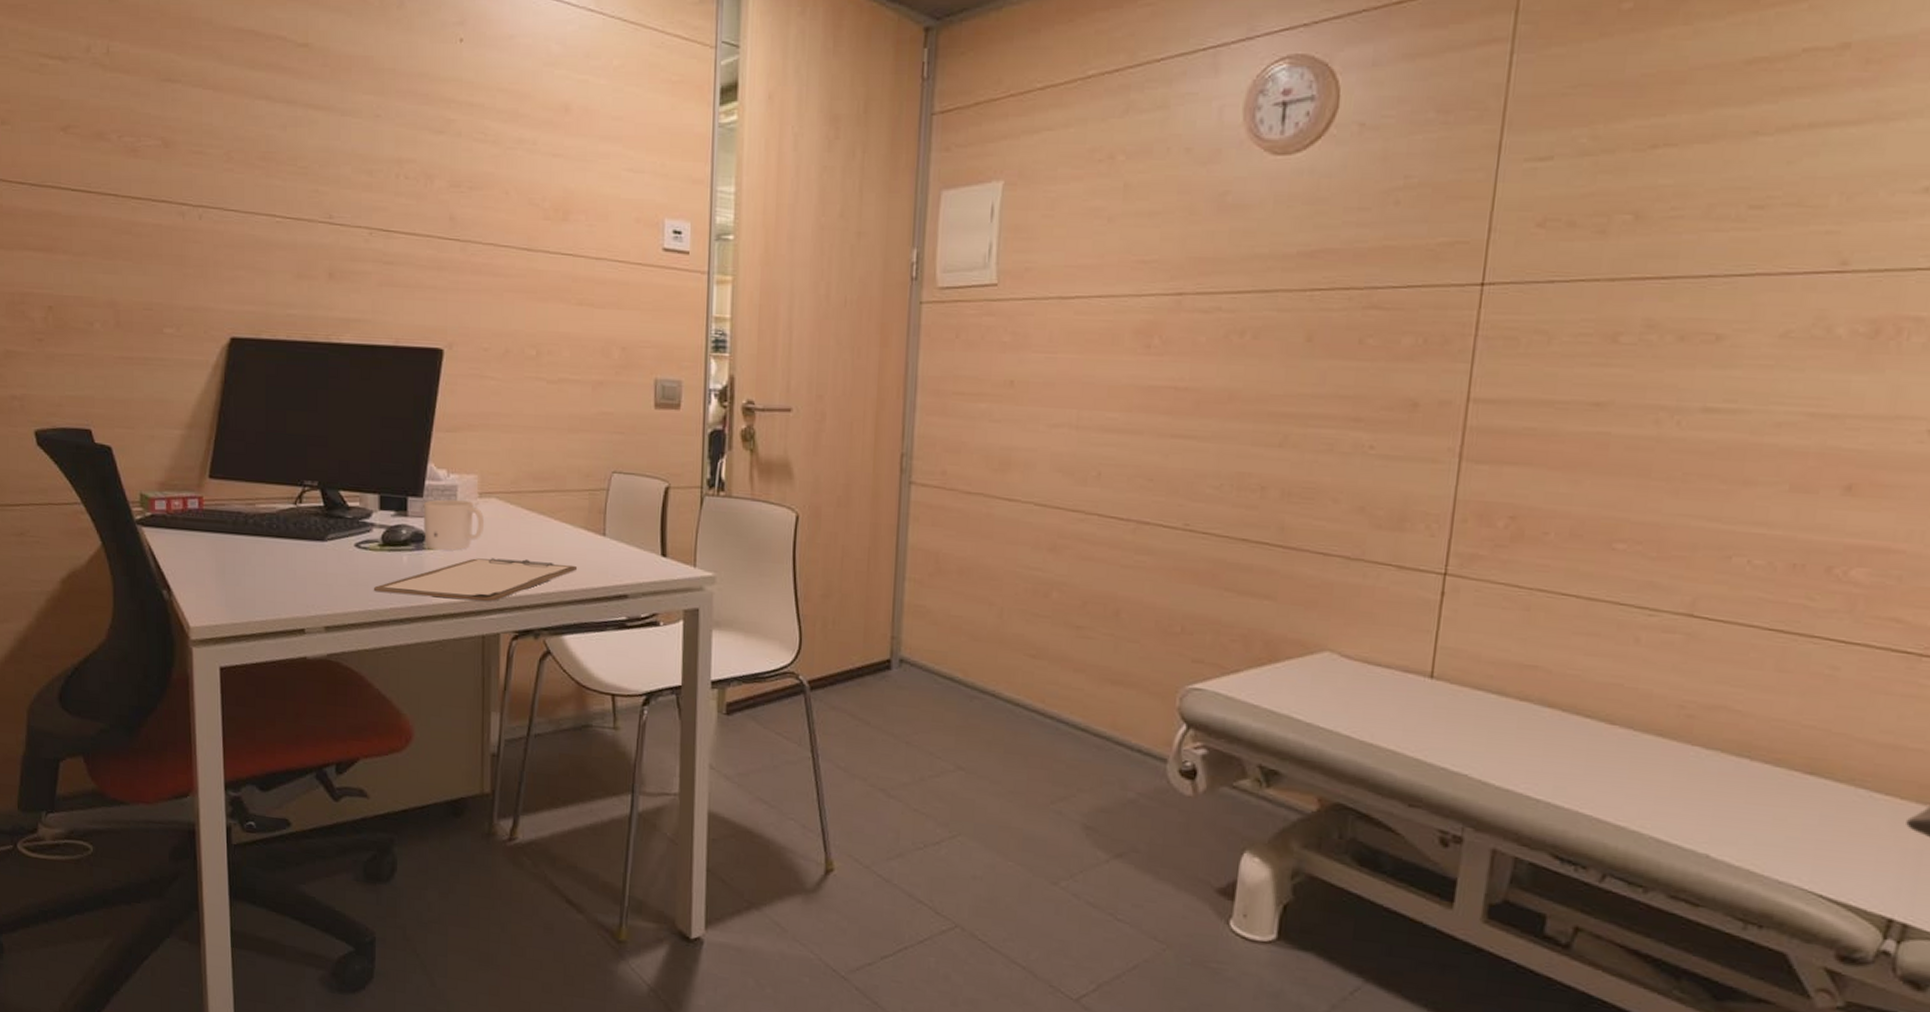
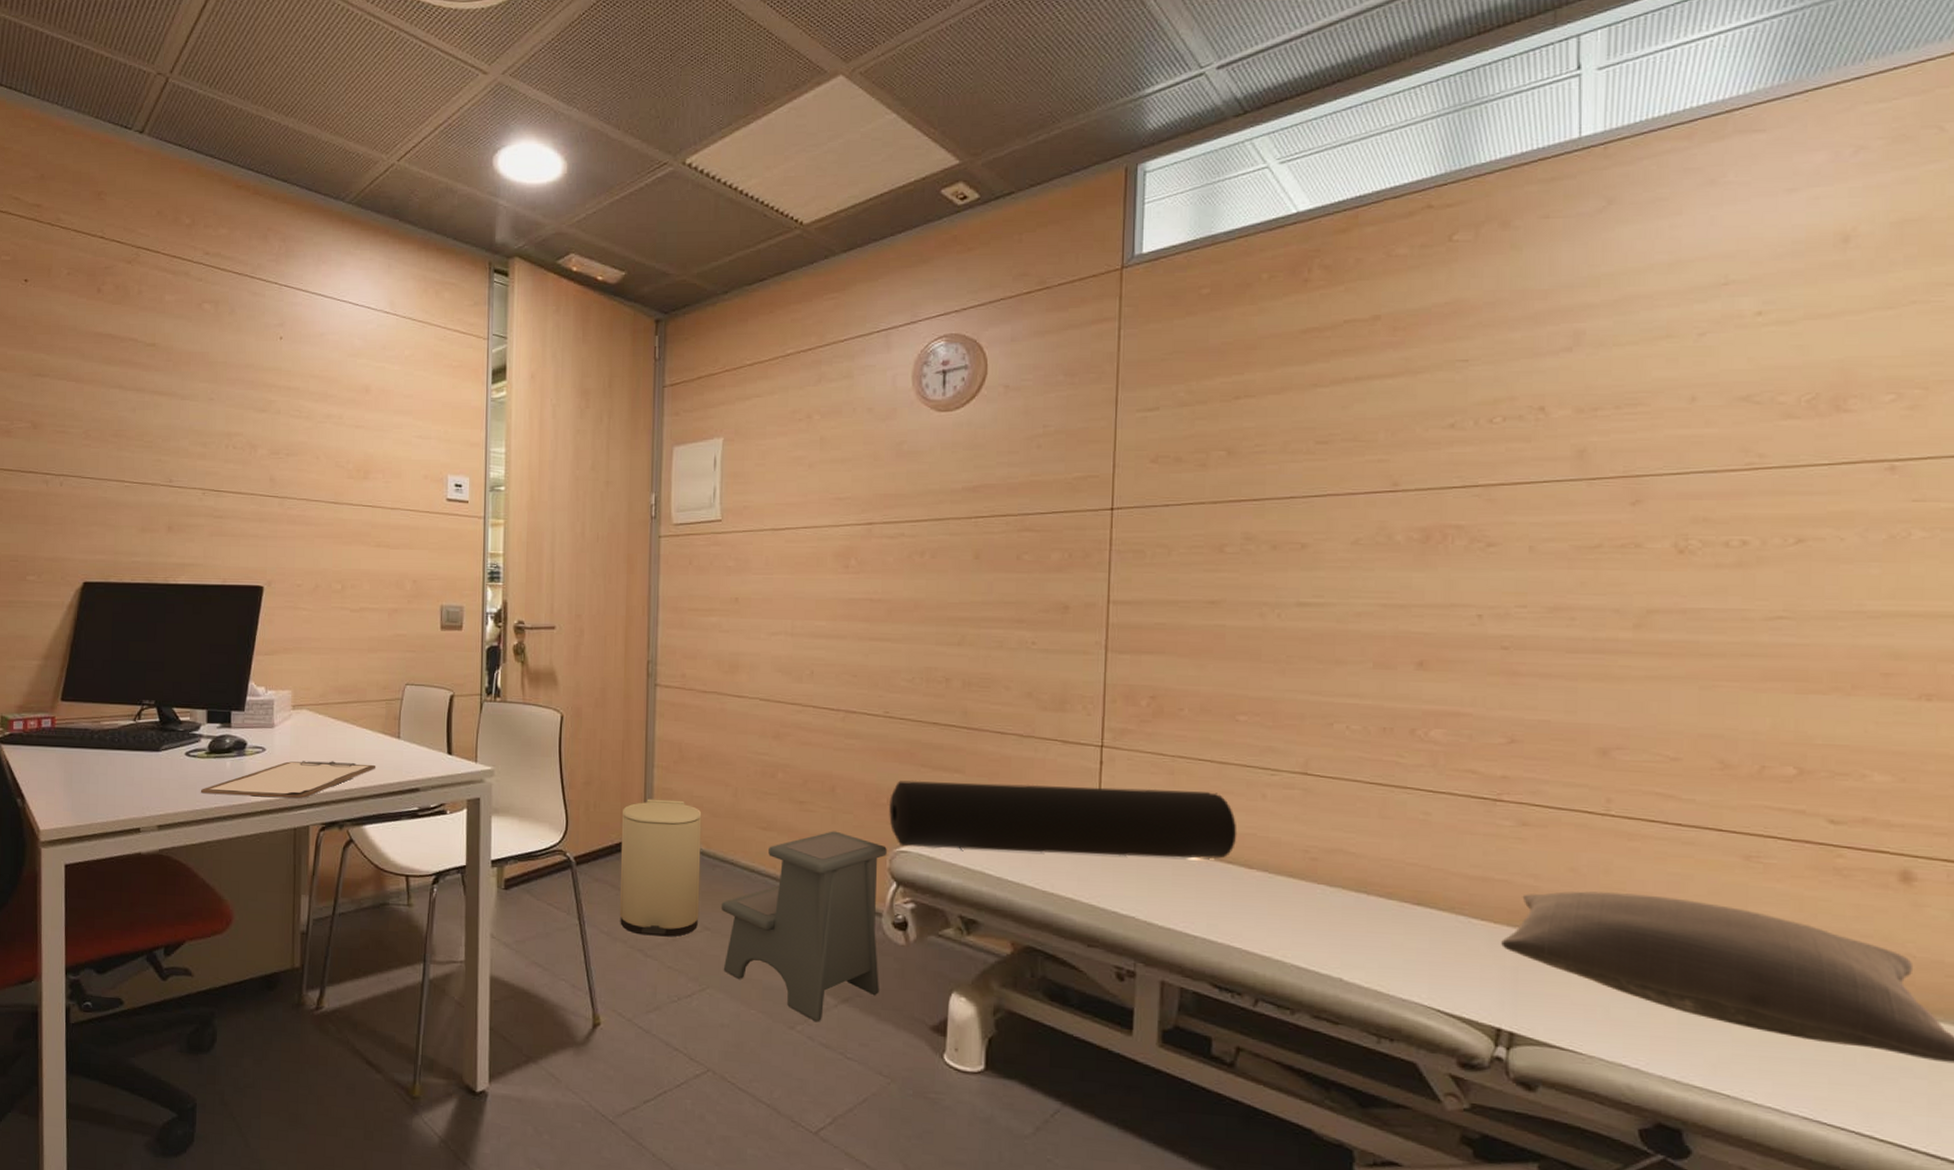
mug: present [423,499,485,551] -> none [244,712,297,756]
pedal bin: none [859,616,960,776] -> present [619,798,702,937]
step stool: none [978,662,1178,879] -> present [721,831,887,1022]
foam roller: none [1182,606,1601,712] -> present [888,780,1237,859]

